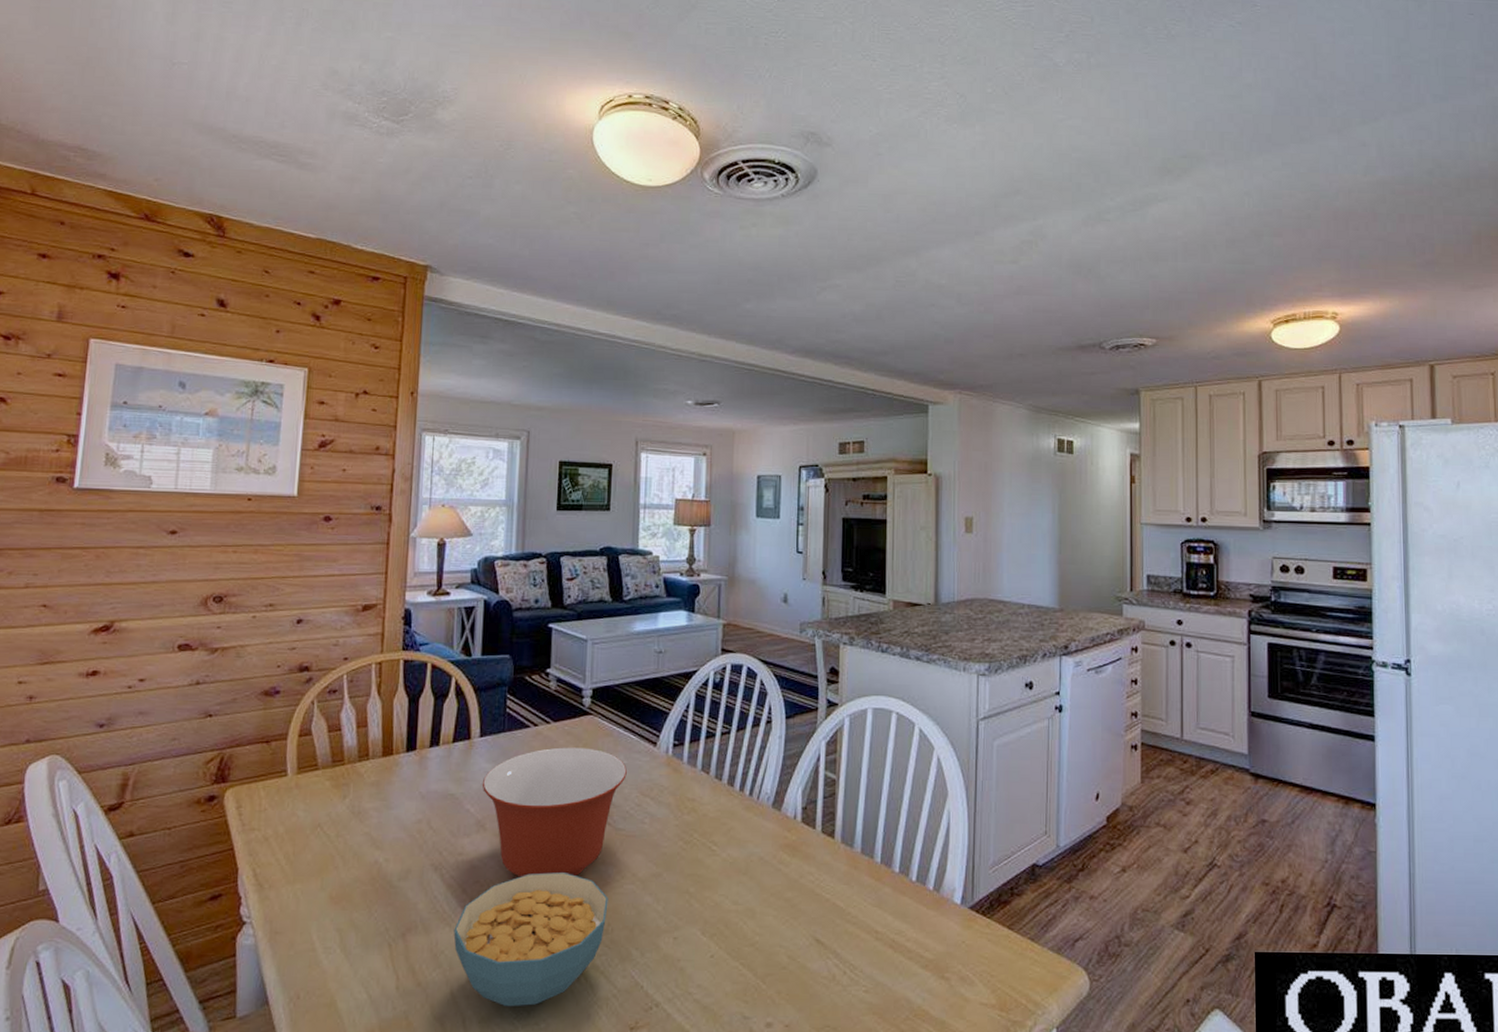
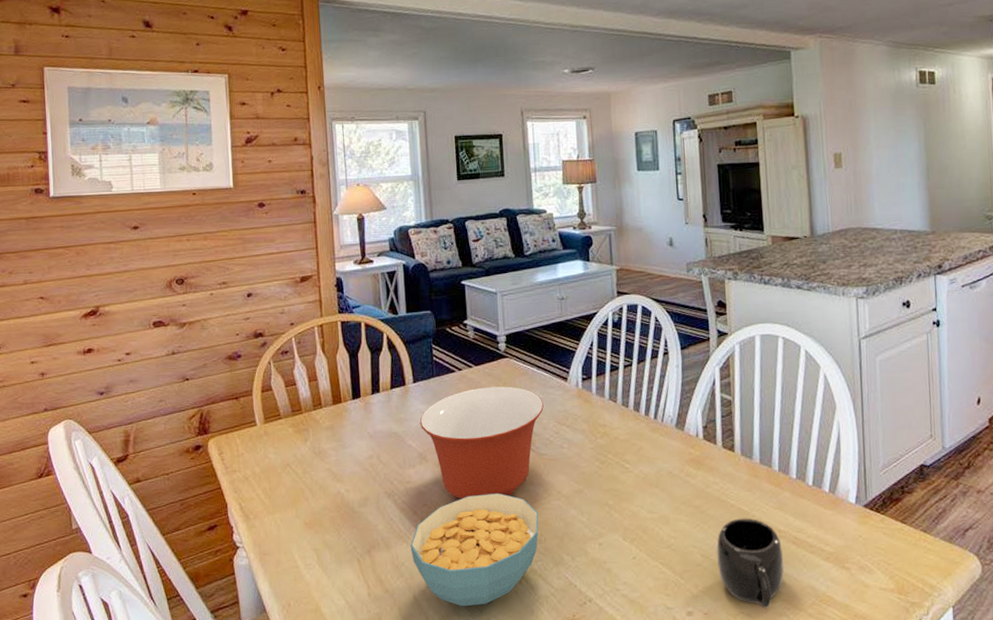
mug: none [805,915,879,1022] -> present [716,518,784,609]

